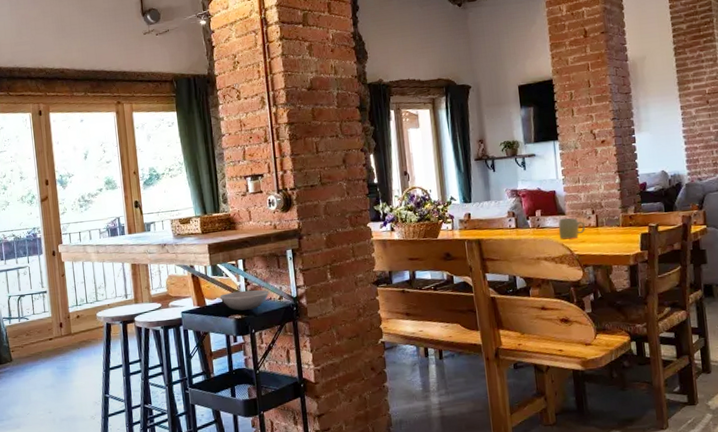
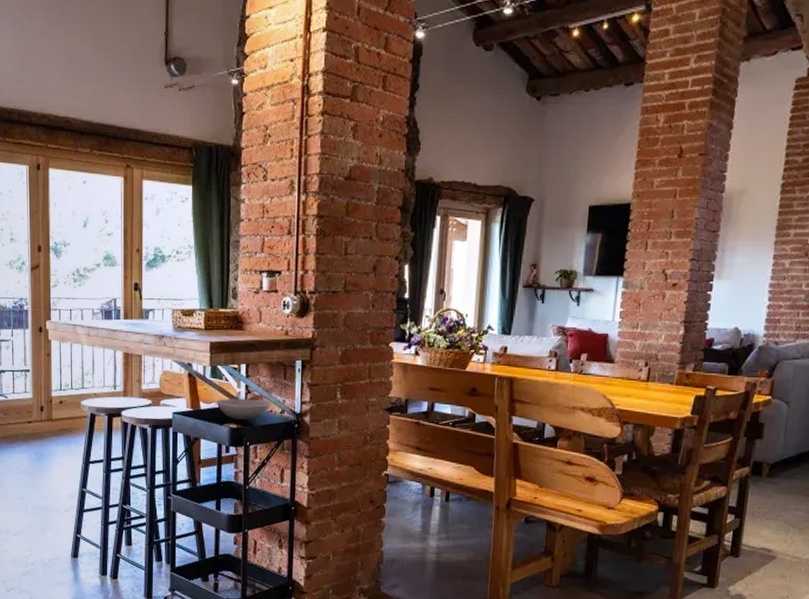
mug: present [558,218,586,240] -> none [602,366,635,391]

